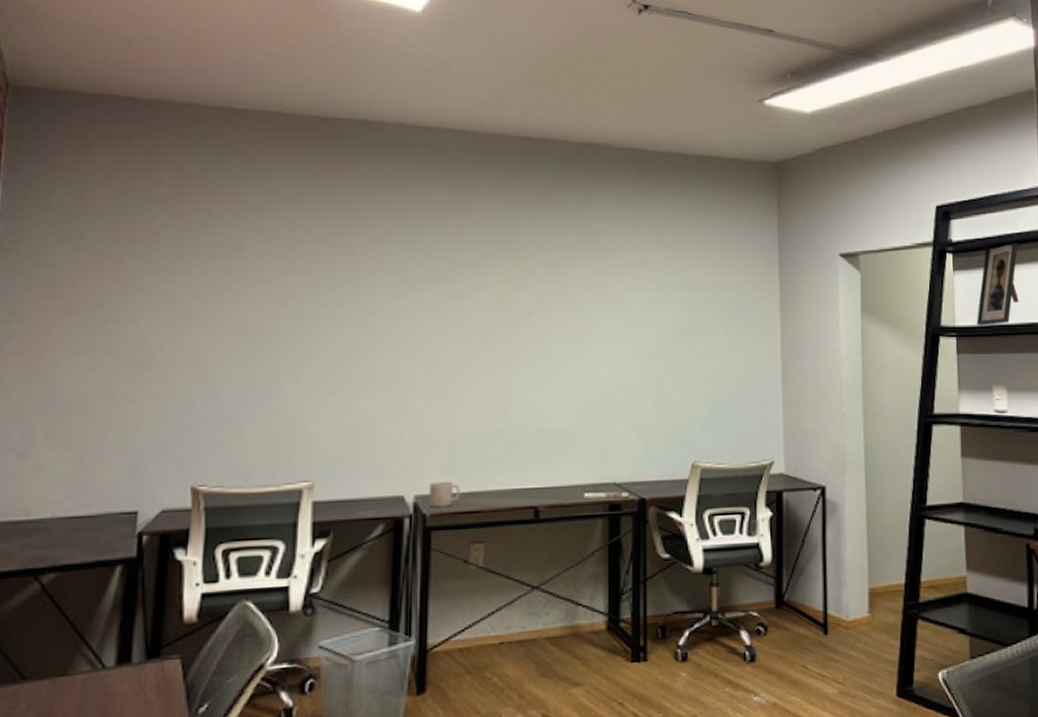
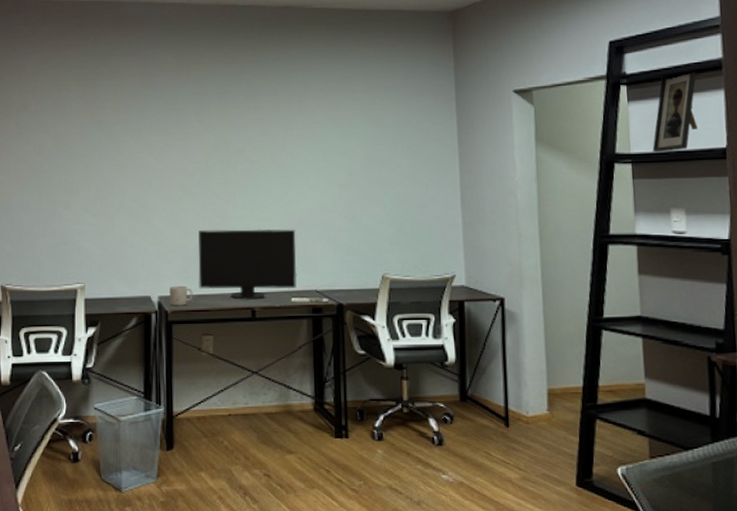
computer monitor: none [468,409,592,498] -> present [198,229,297,300]

